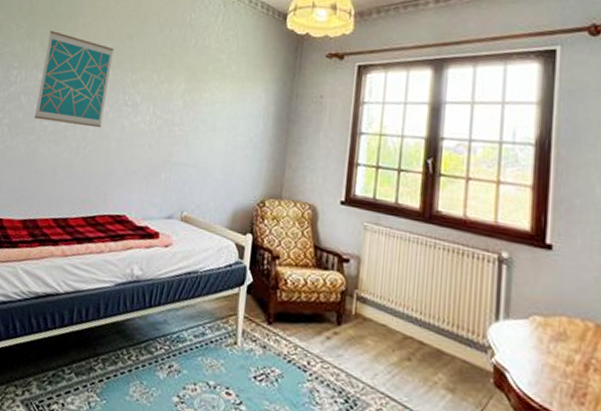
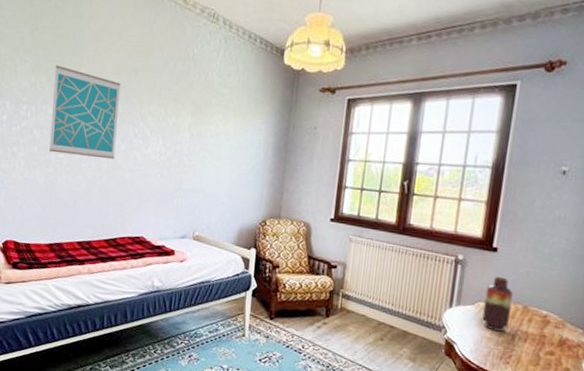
vase: none [541,282,579,359] -> present [482,276,513,332]

